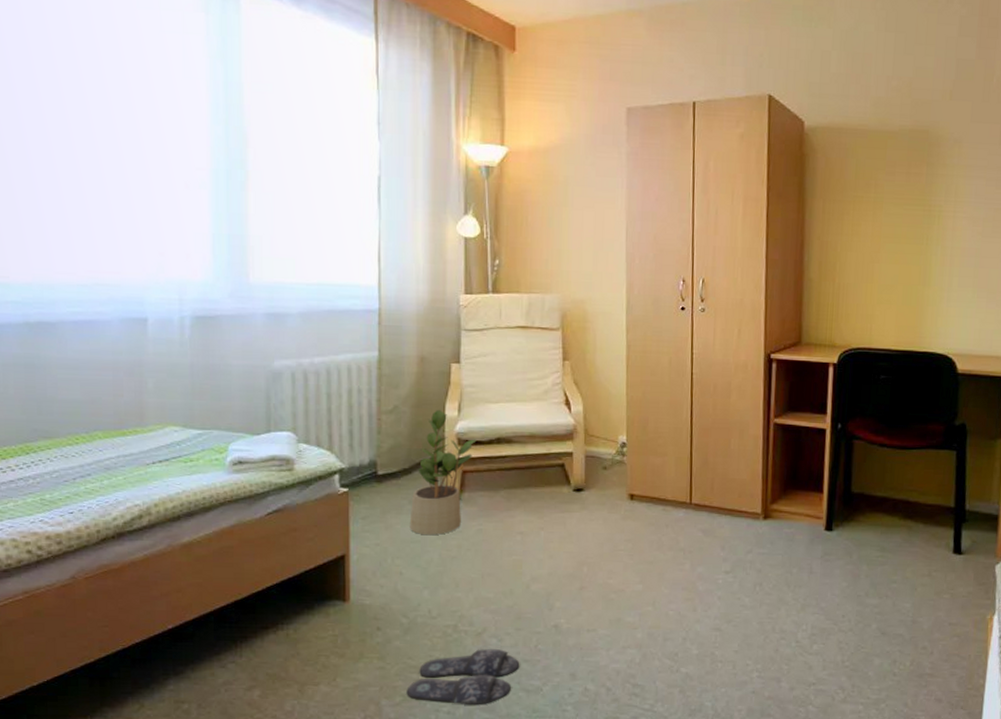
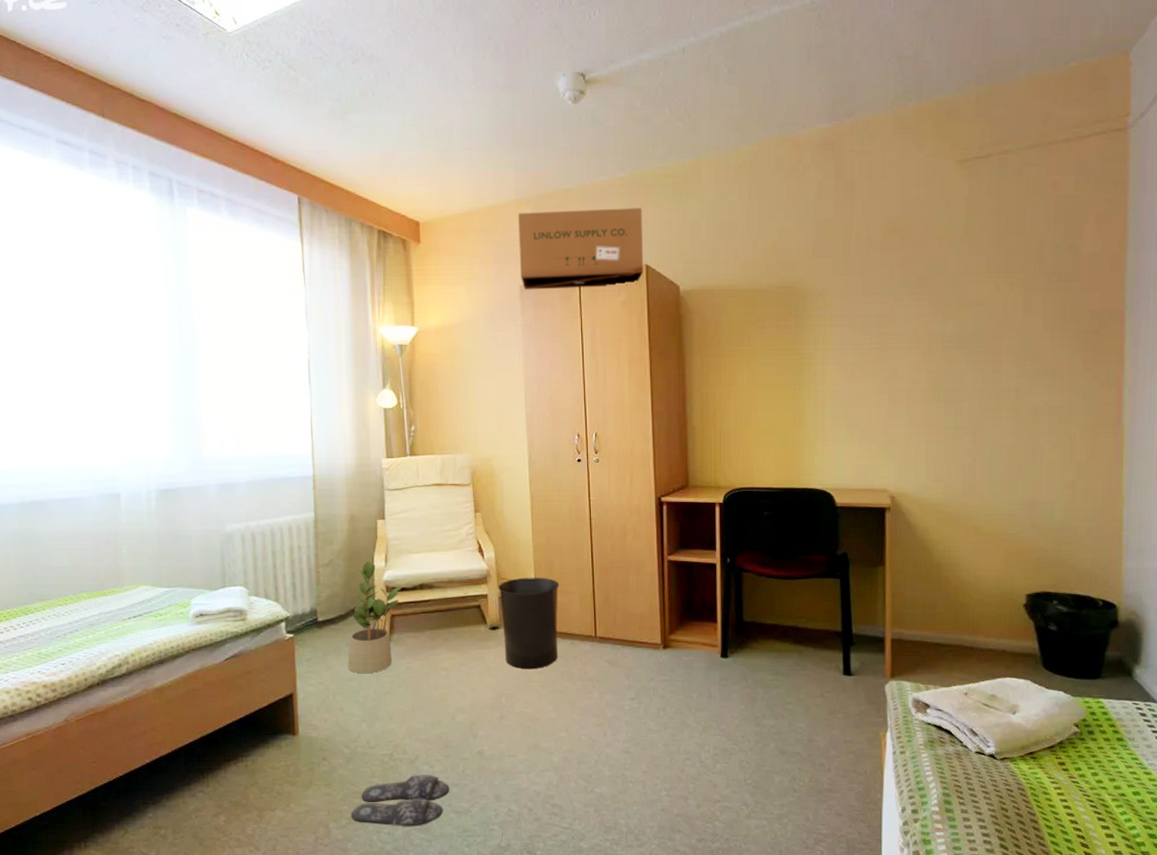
waste bin: none [584,435,654,537] -> present [497,577,560,670]
box: none [627,25,769,117] -> present [518,208,644,290]

